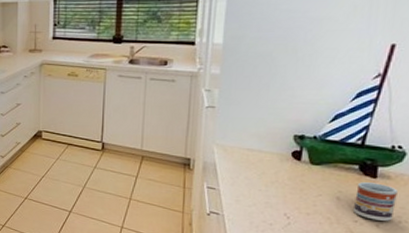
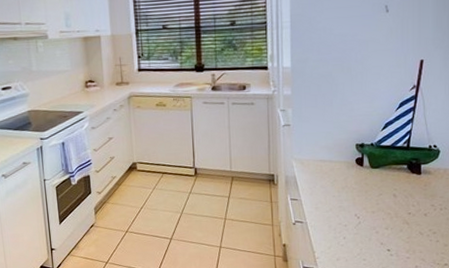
cup: present [354,182,398,221] -> none [407,178,437,210]

